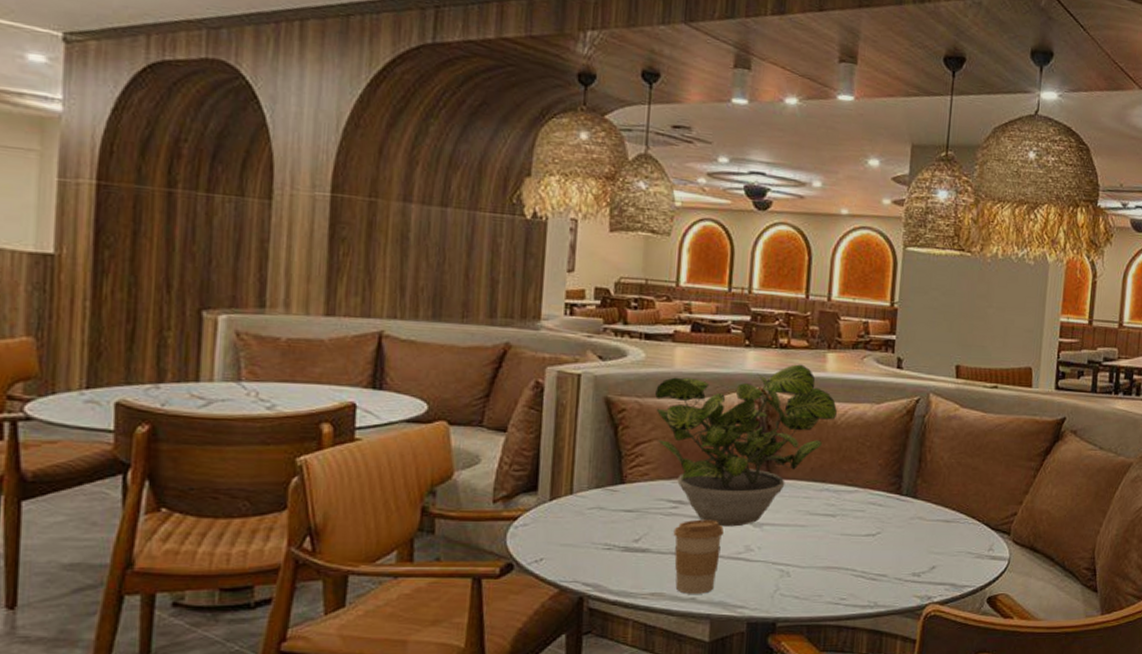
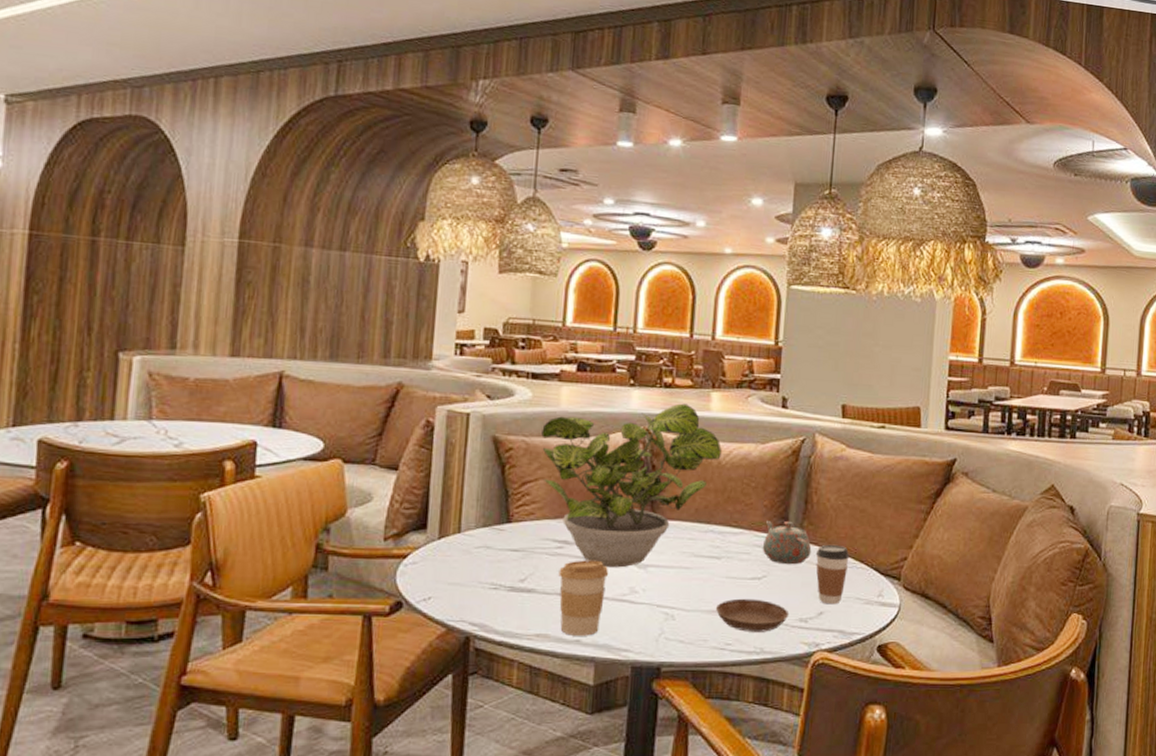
saucer: none [831,554,903,587] -> present [716,598,789,632]
teapot: none [876,479,925,522] -> present [762,521,812,565]
coffee cup: none [928,501,962,559] -> present [815,544,850,605]

